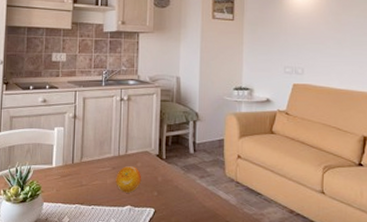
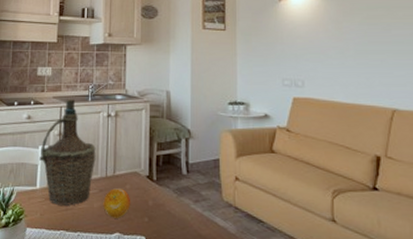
bottle: none [55,84,109,182] -> present [39,99,96,206]

